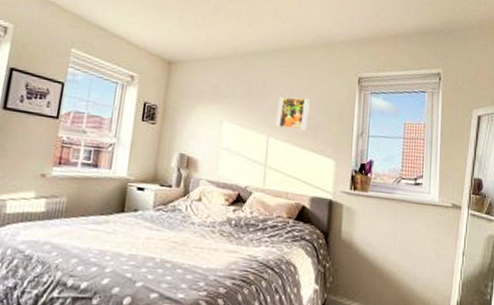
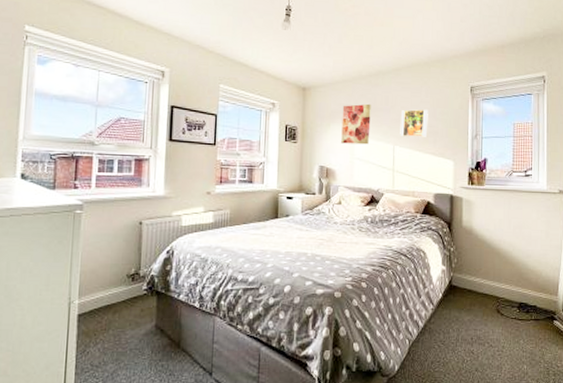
wall art: none [207,85,245,133] -> present [341,103,371,145]

